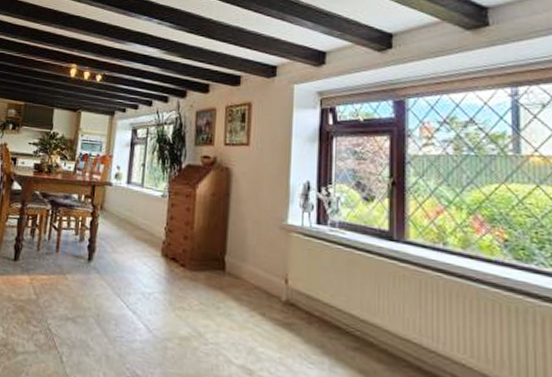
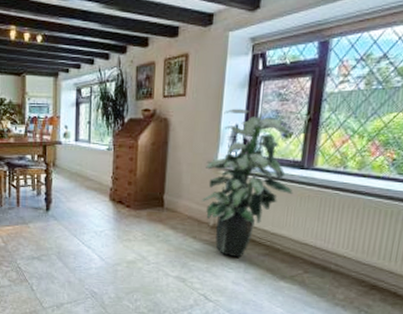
indoor plant: none [271,163,383,349] -> present [202,108,293,258]

